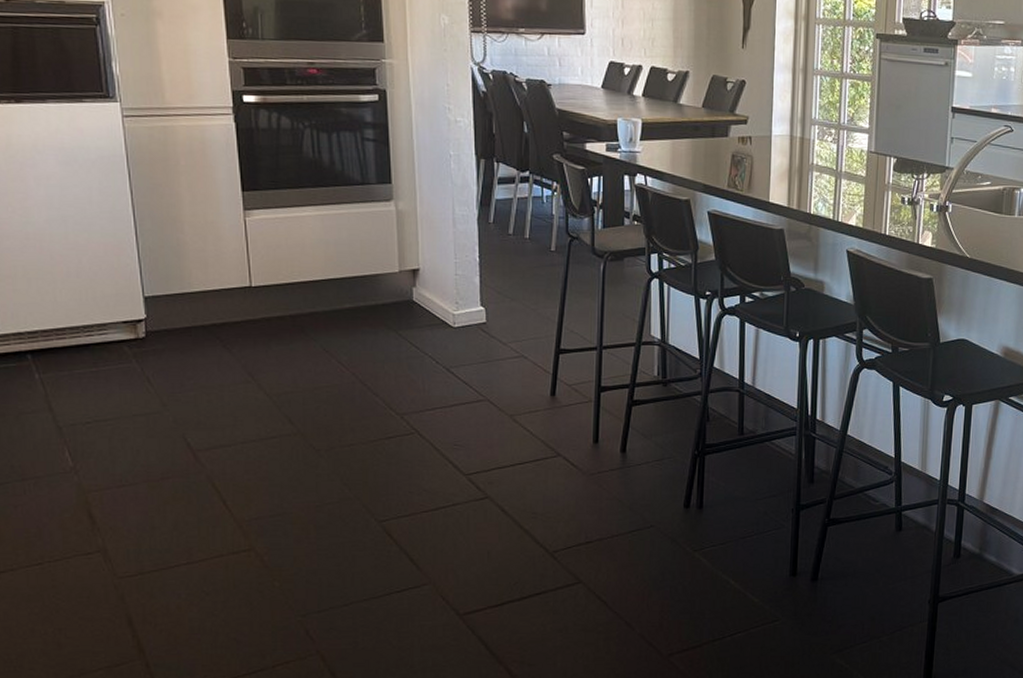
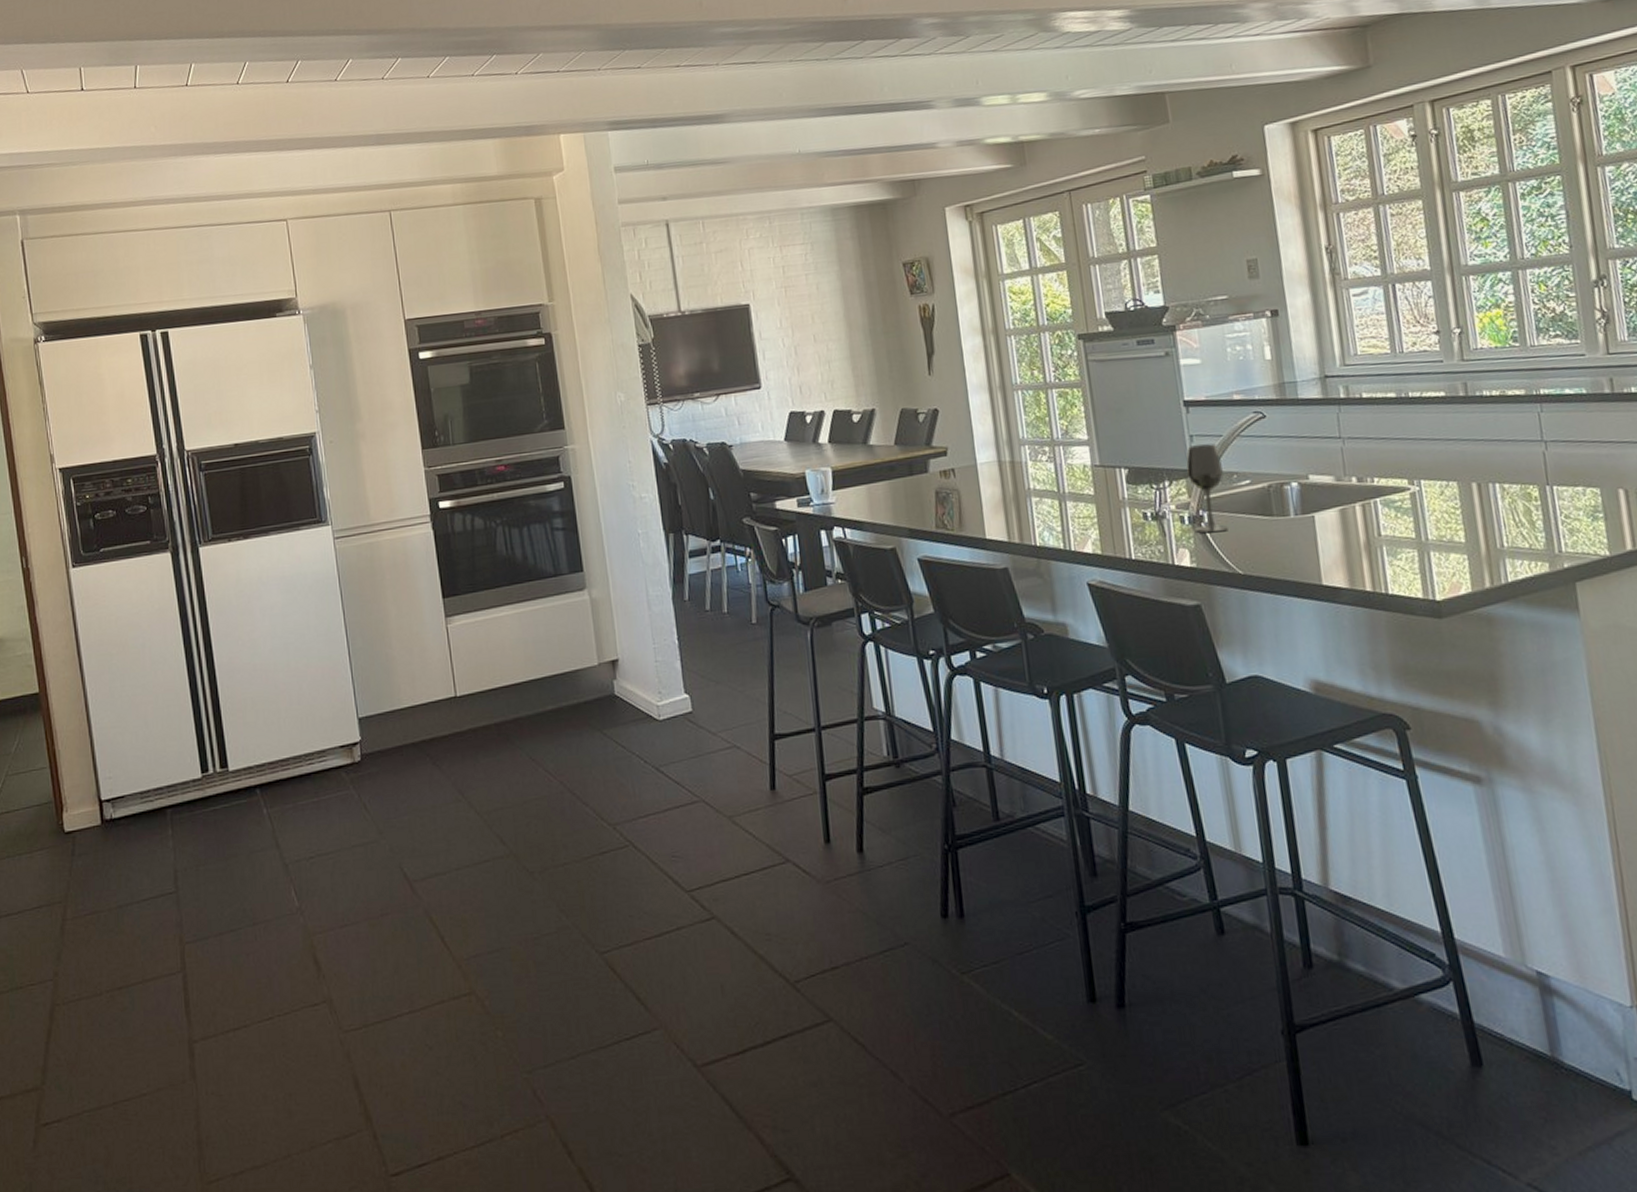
wine glass: none [941,146,972,222] -> present [1186,443,1228,534]

